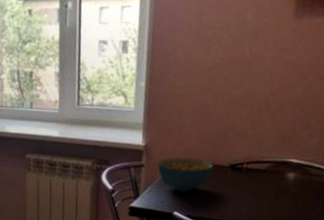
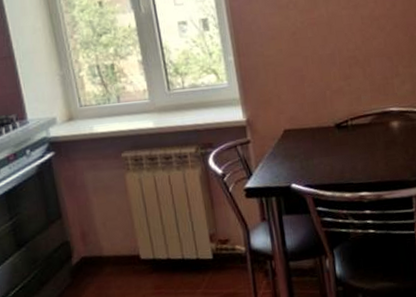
cereal bowl: present [157,157,214,192] -> none [263,124,321,162]

